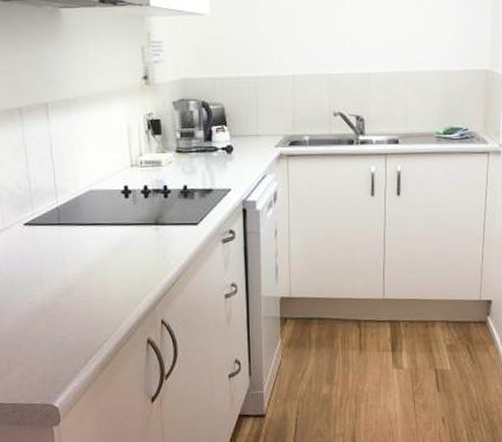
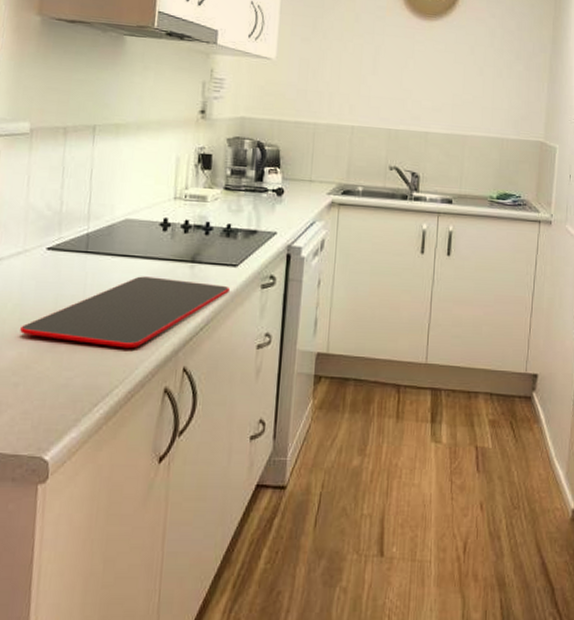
cutting board: none [14,241,195,308] -> present [20,276,231,349]

